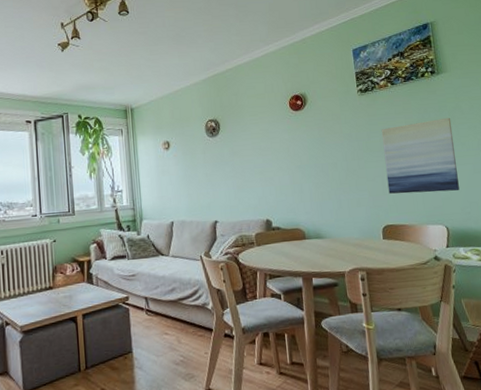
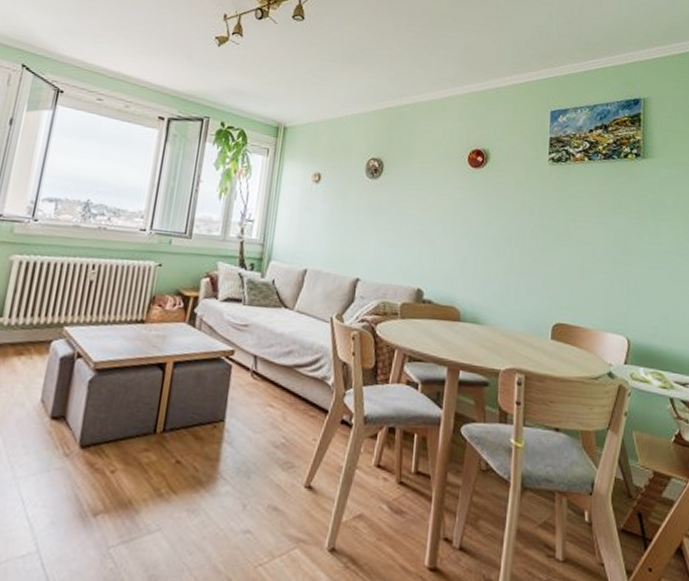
wall art: present [381,117,459,194] -> none [566,208,651,298]

